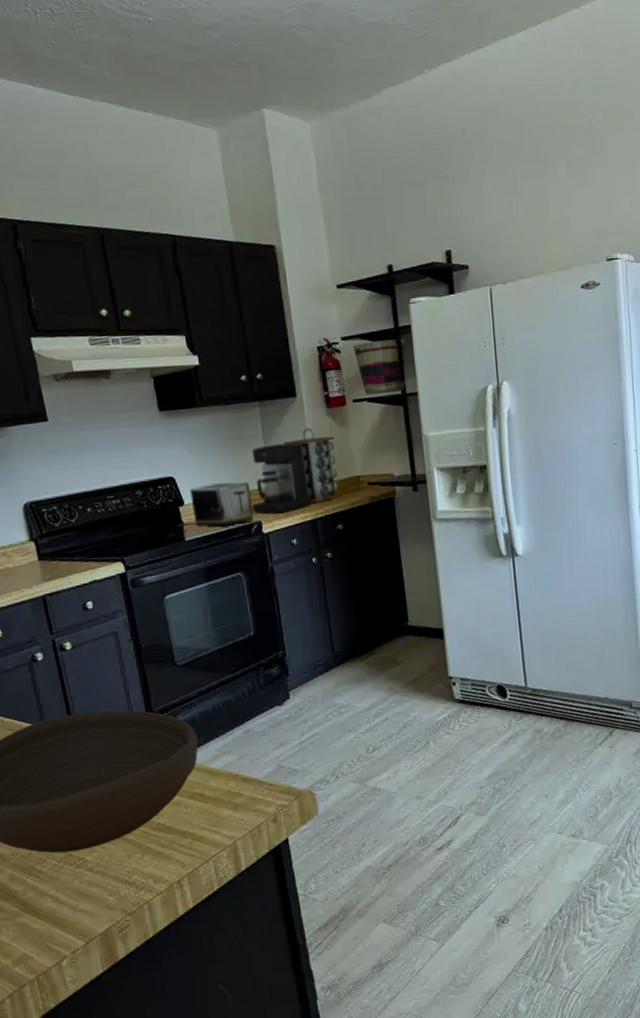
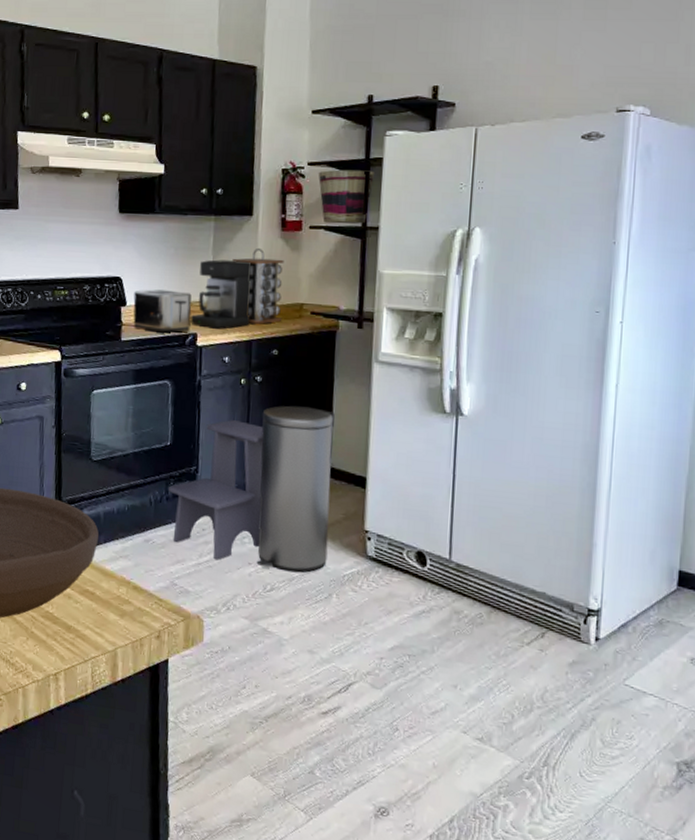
step stool: none [260,598,356,735] -> present [169,420,264,560]
pedal bin: none [337,573,420,732] -> present [256,405,335,573]

